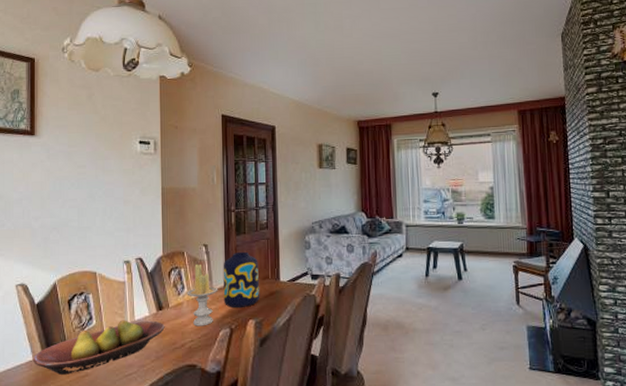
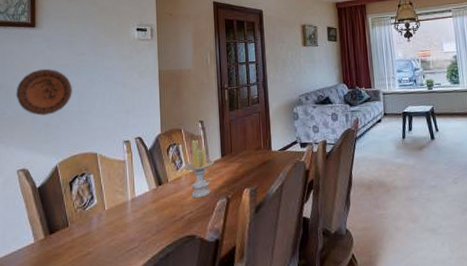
decorative plate: none [15,180,73,229] -> present [16,68,73,116]
fruit bowl: present [33,320,165,375] -> none [35,196,165,255]
vase: present [223,251,260,307] -> none [218,125,254,178]

